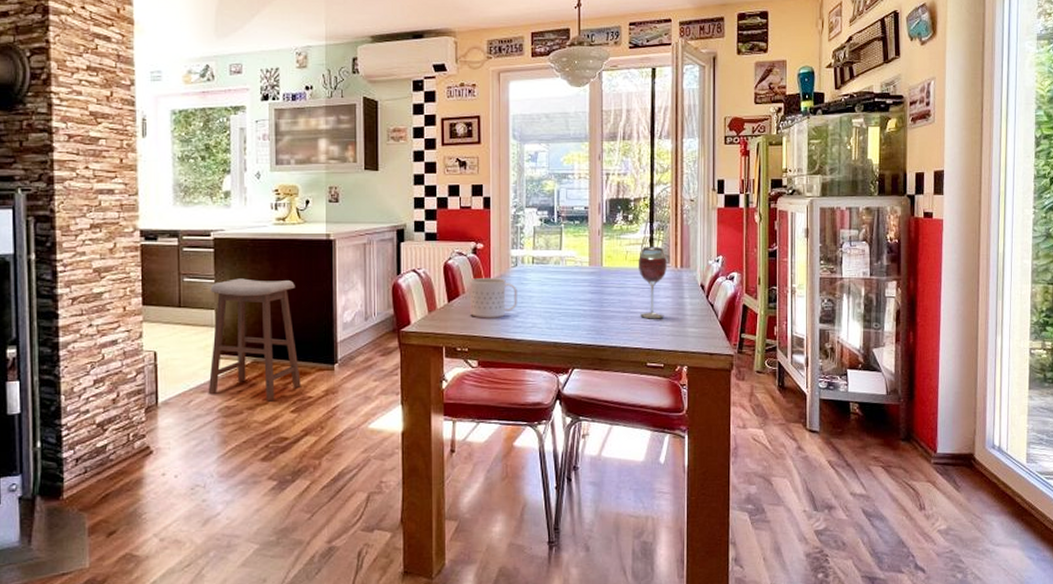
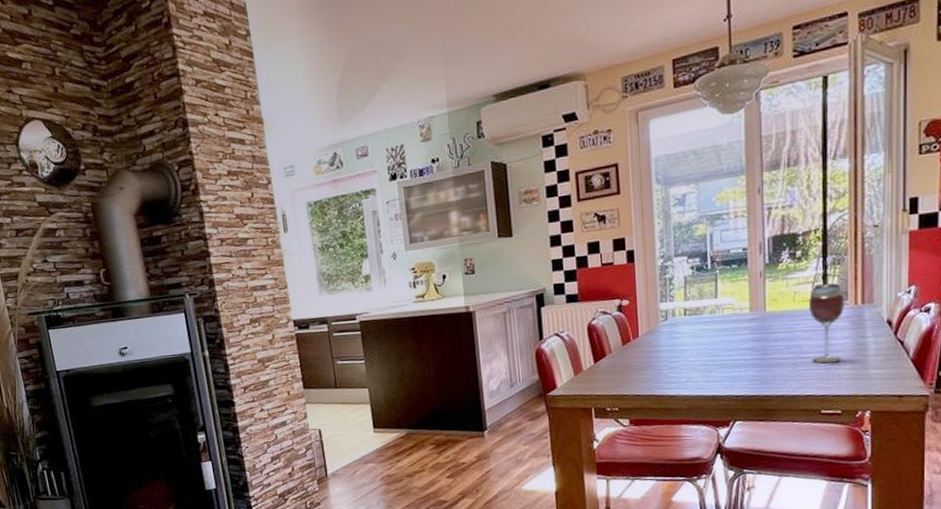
bar stool: present [208,278,301,402] -> none [361,355,454,469]
mug: present [470,278,517,319] -> none [617,334,670,377]

